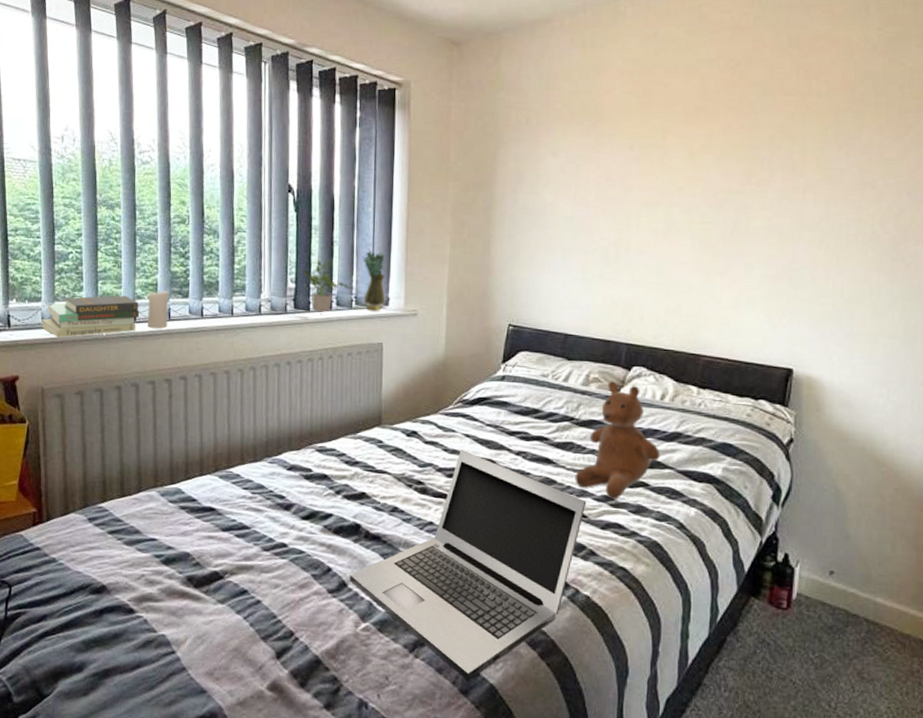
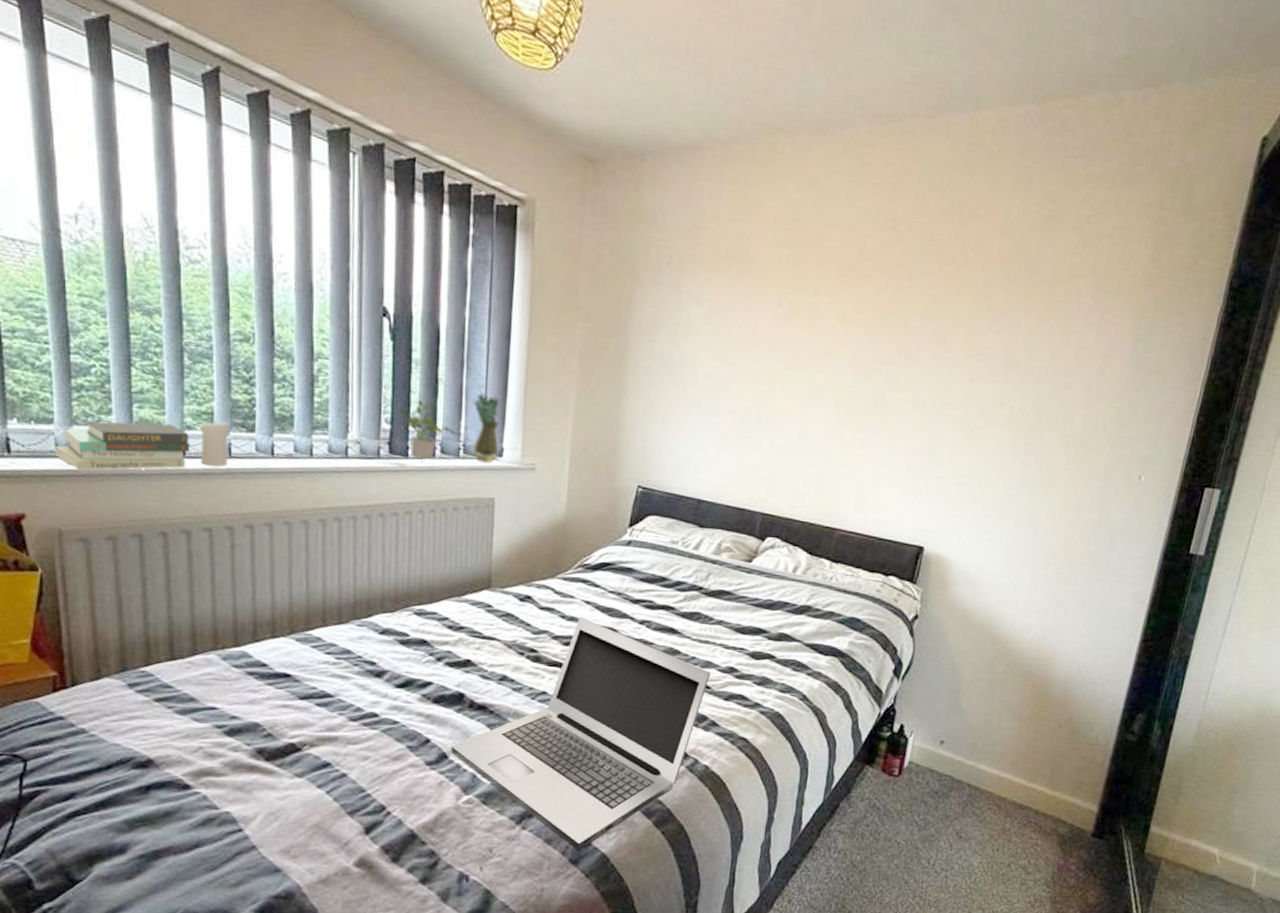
teddy bear: present [575,381,661,499] -> none [700,551,789,671]

